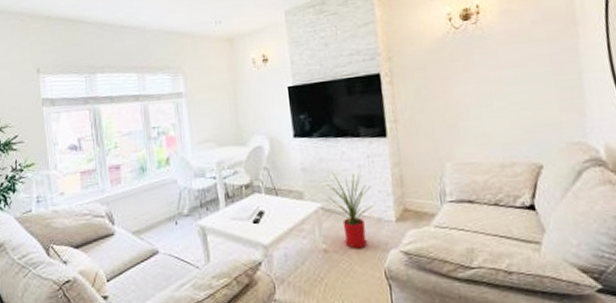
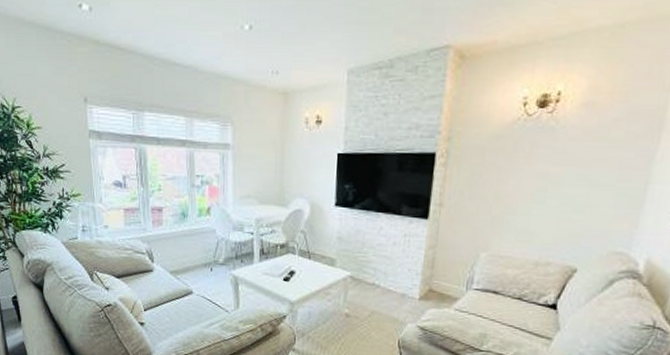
house plant: present [326,170,376,249] -> none [354,244,403,318]

